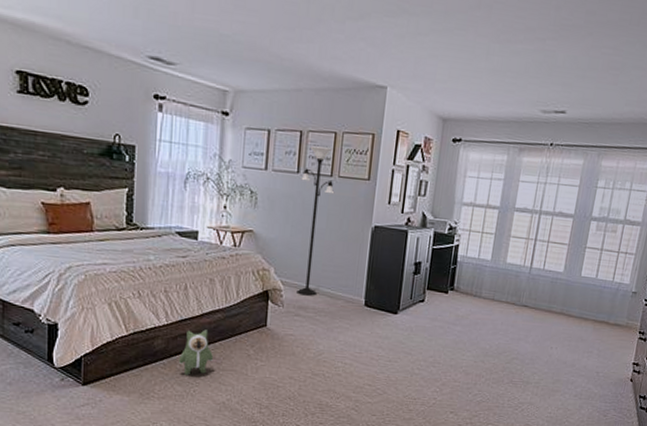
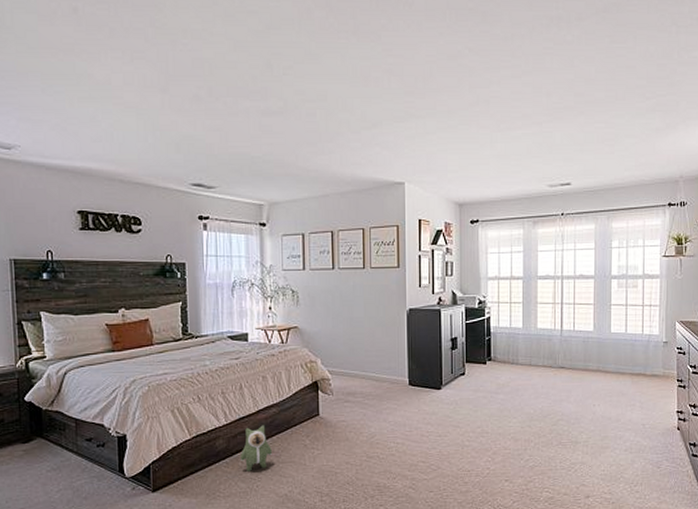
floor lamp: present [296,146,335,296] -> none [336,243,369,382]

